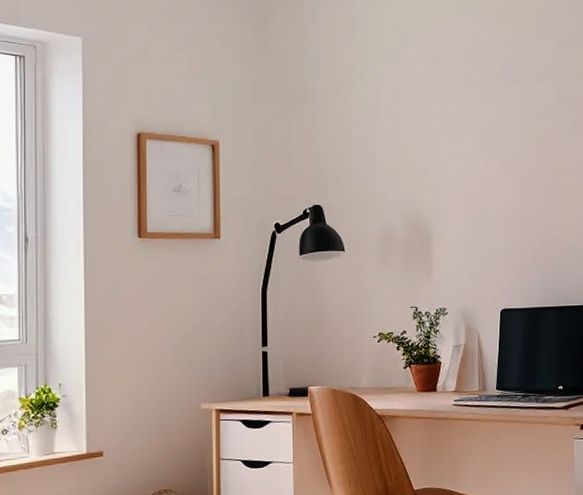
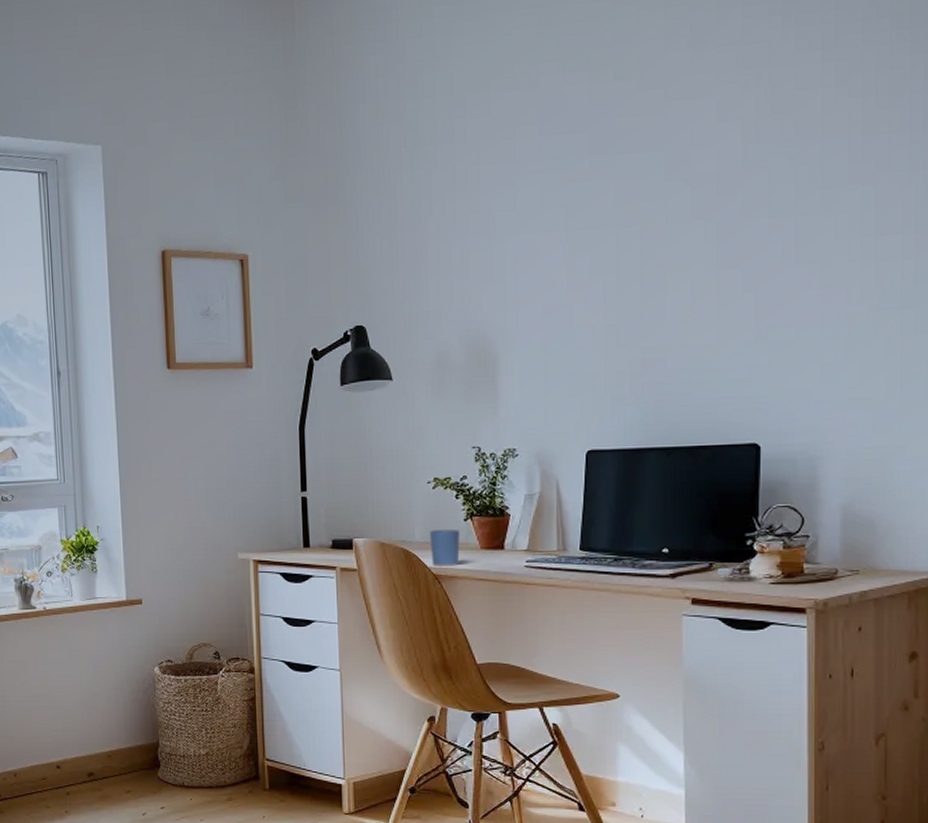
mug: none [375,376,400,409] -> present [429,530,460,568]

